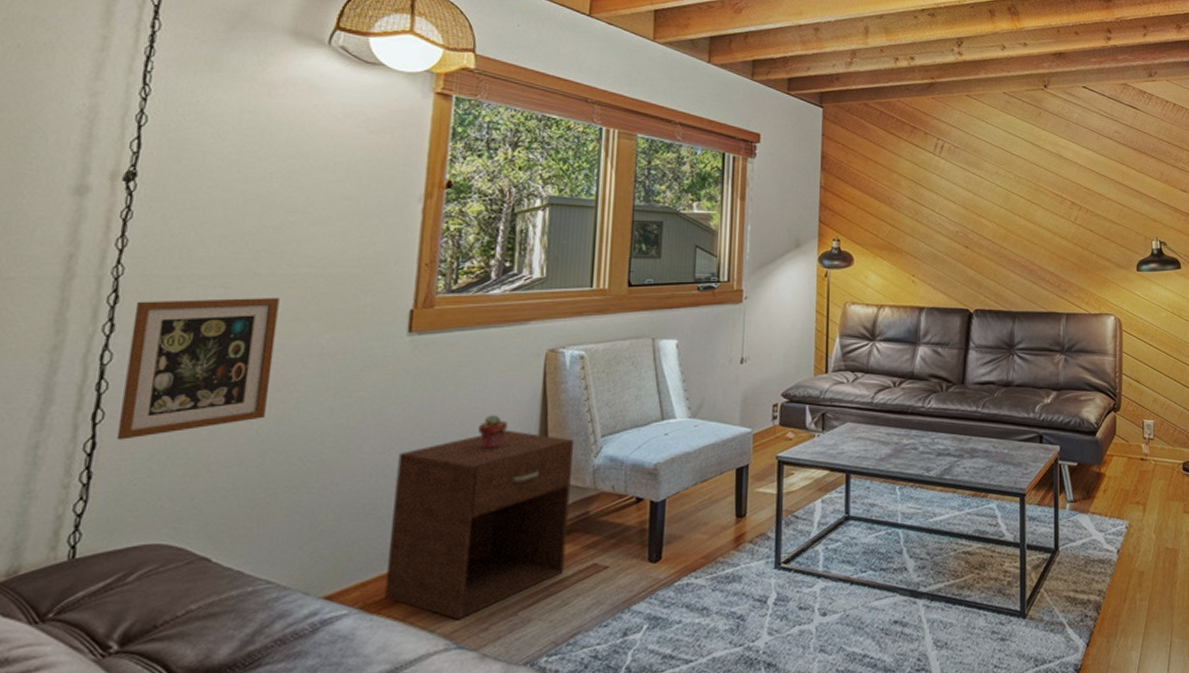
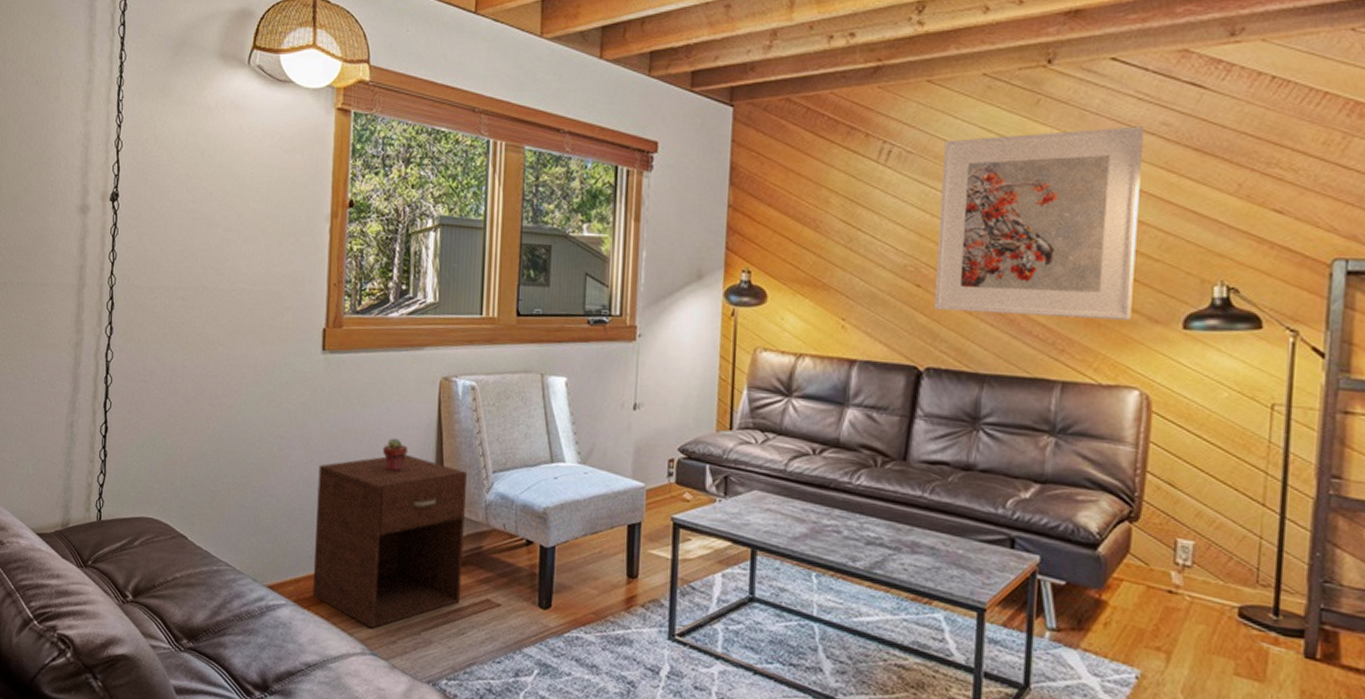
picture frame: present [116,298,280,440] -> none [120,308,223,427]
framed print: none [978,133,1106,266] -> present [933,126,1144,320]

